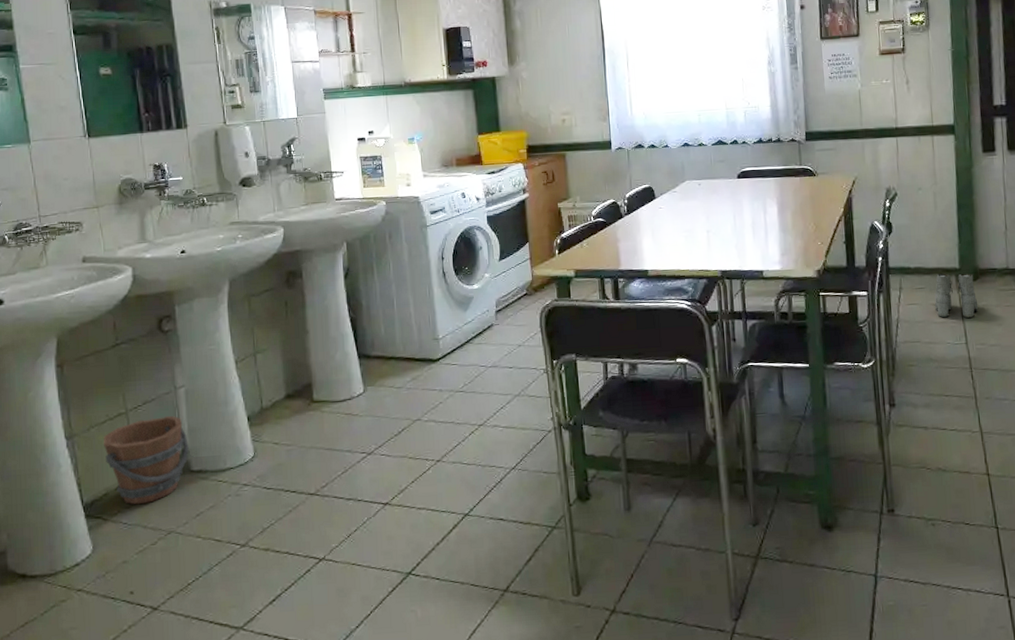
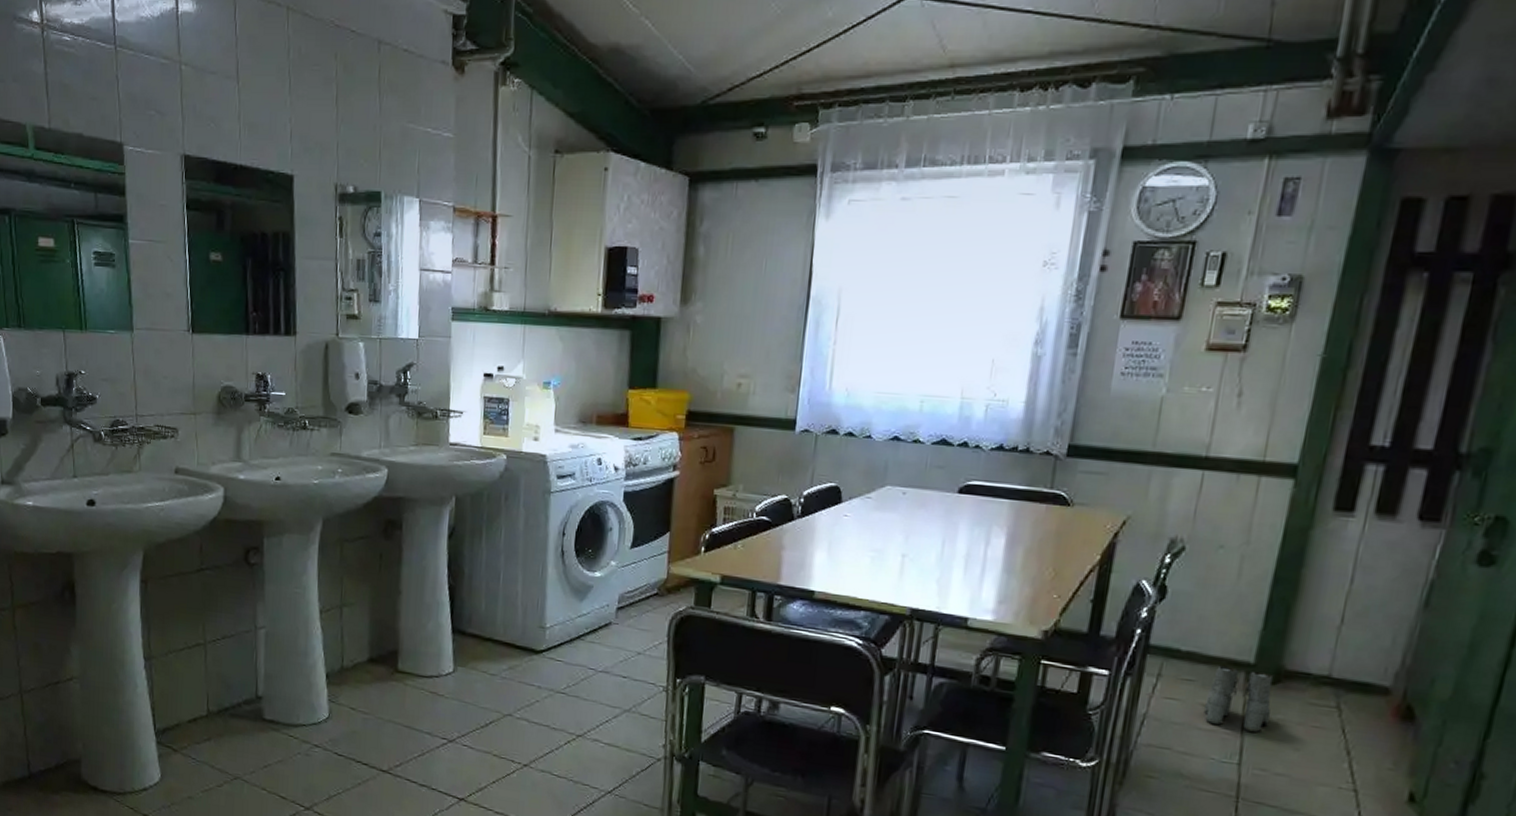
bucket: present [103,416,189,505] -> none [179,654,263,743]

